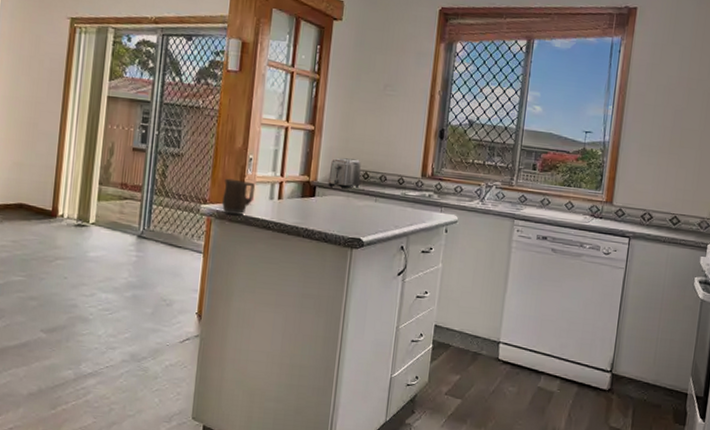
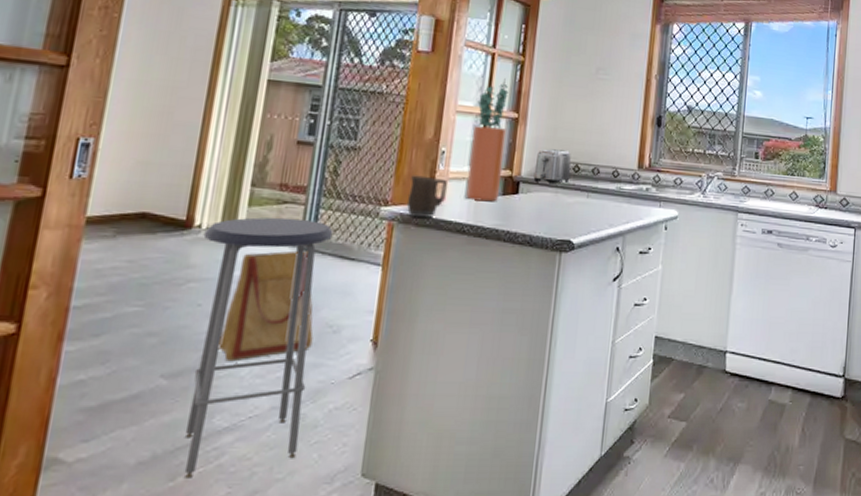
bar stool: none [60,210,164,409] -> present [184,217,333,478]
shopping bag: none [81,238,152,323] -> present [218,250,314,362]
vase: none [270,95,306,203] -> present [466,79,509,202]

